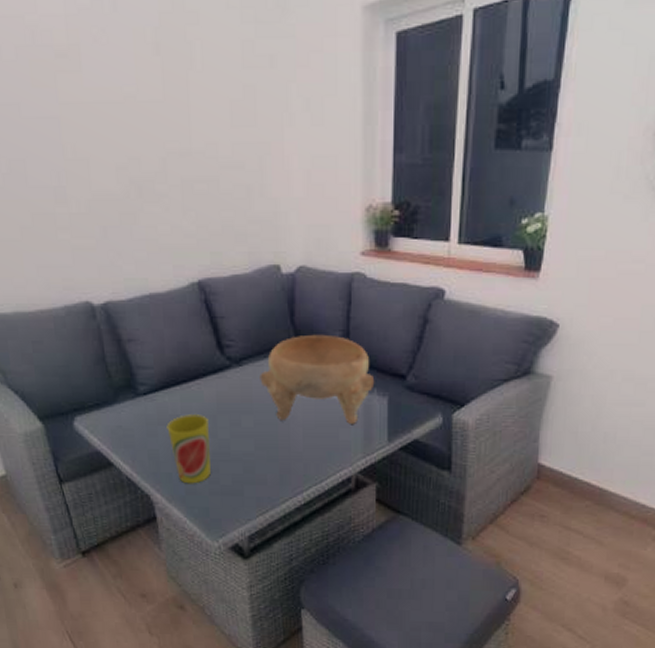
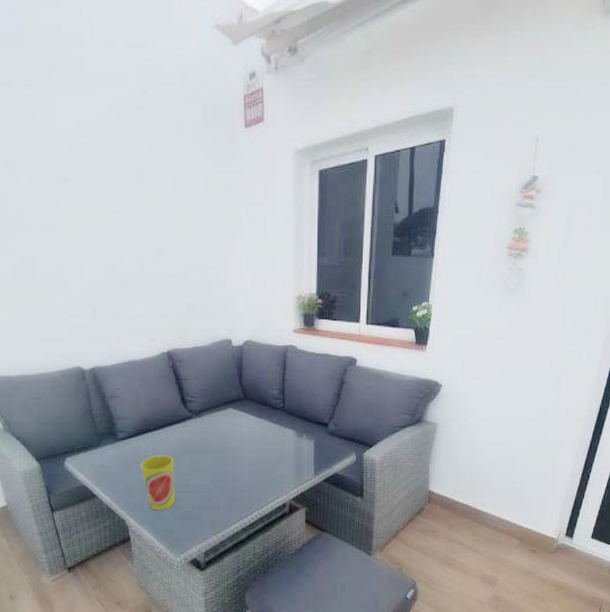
decorative bowl: present [260,334,375,424] -> none [215,392,304,461]

